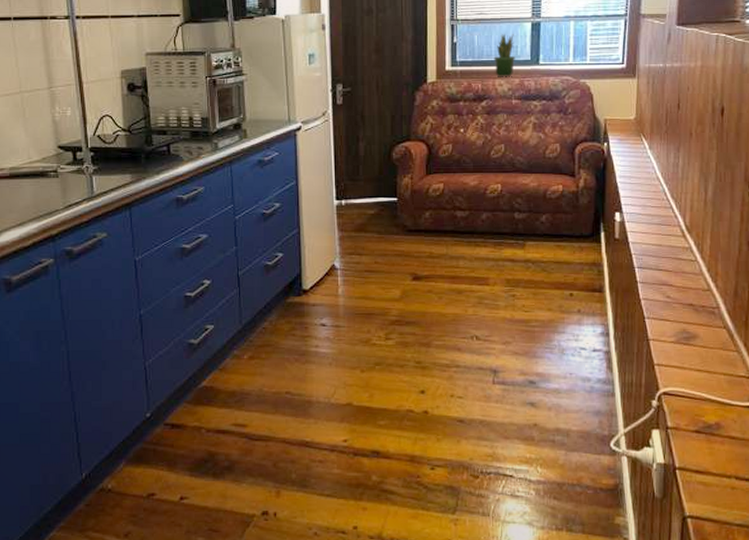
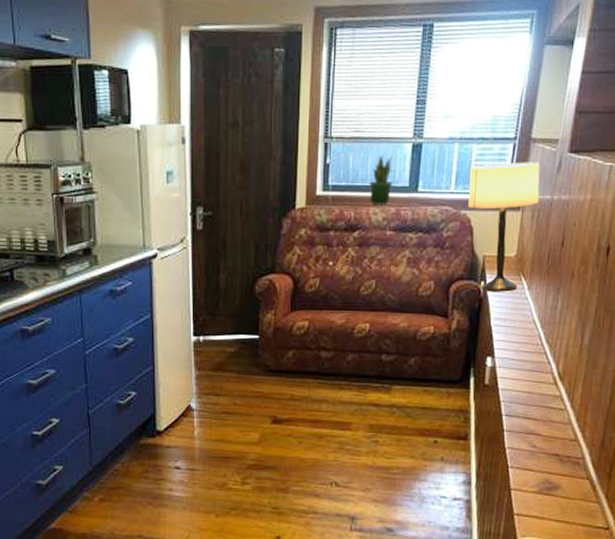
table lamp: none [586,35,653,152] -> present [467,162,540,292]

